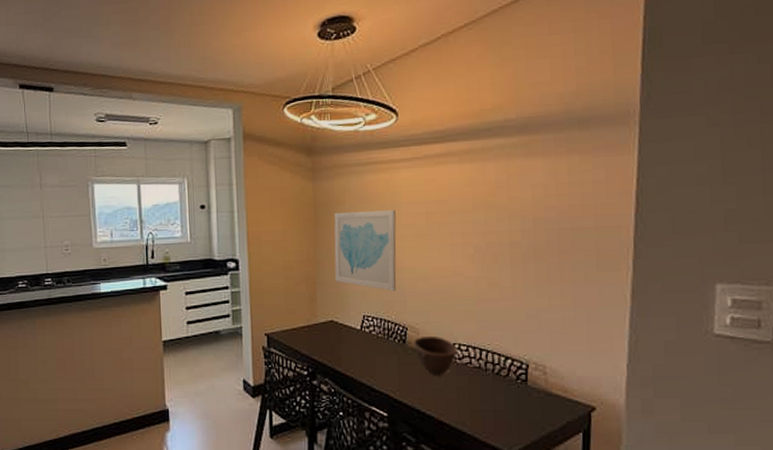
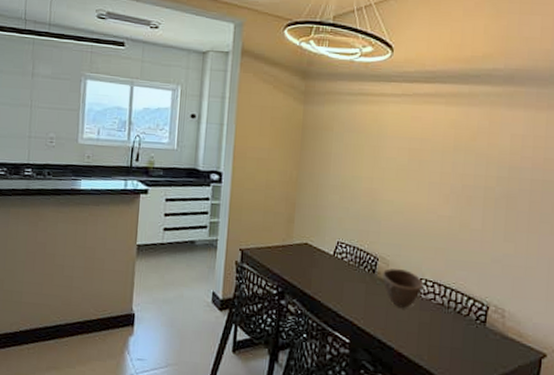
wall art: present [334,209,397,291] -> none [314,138,380,221]

